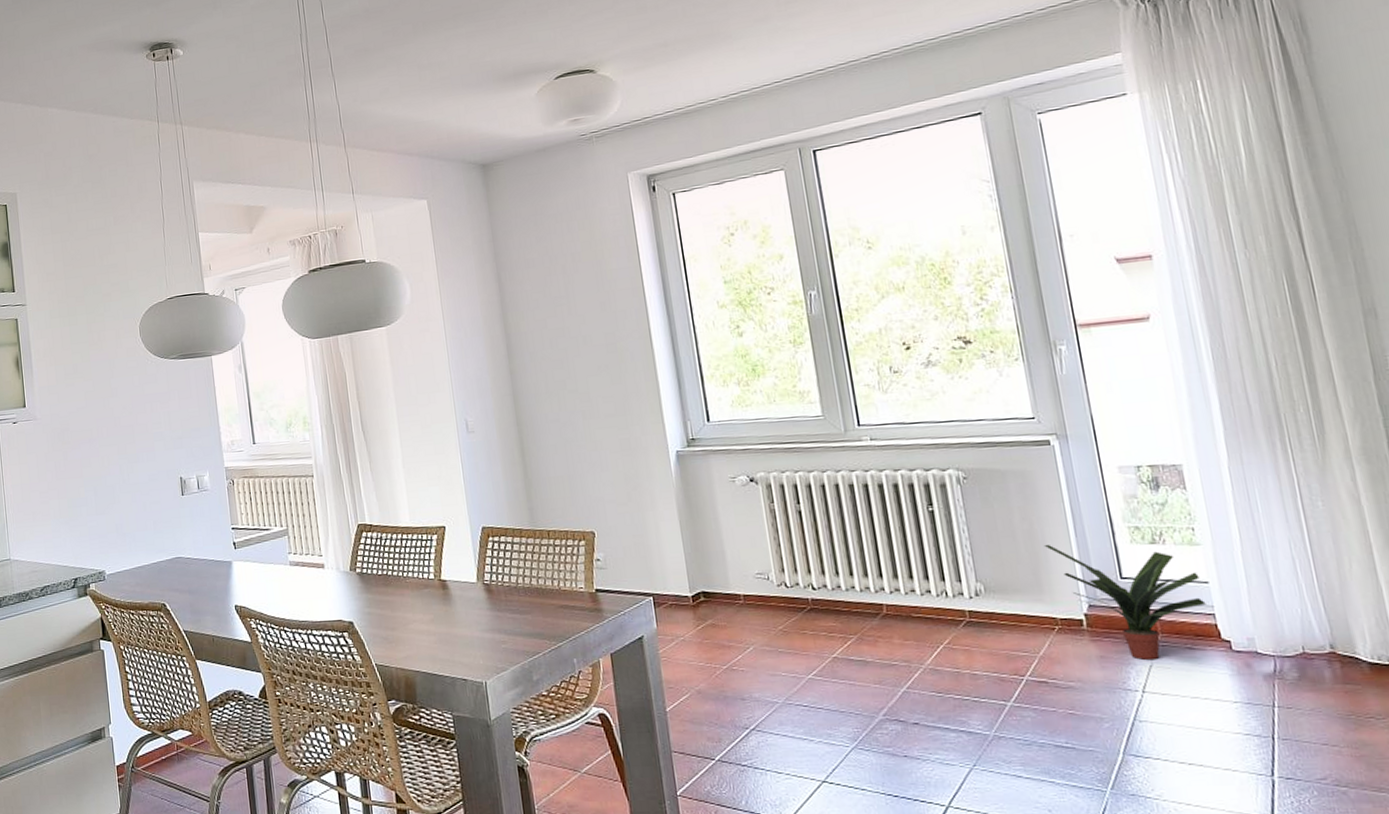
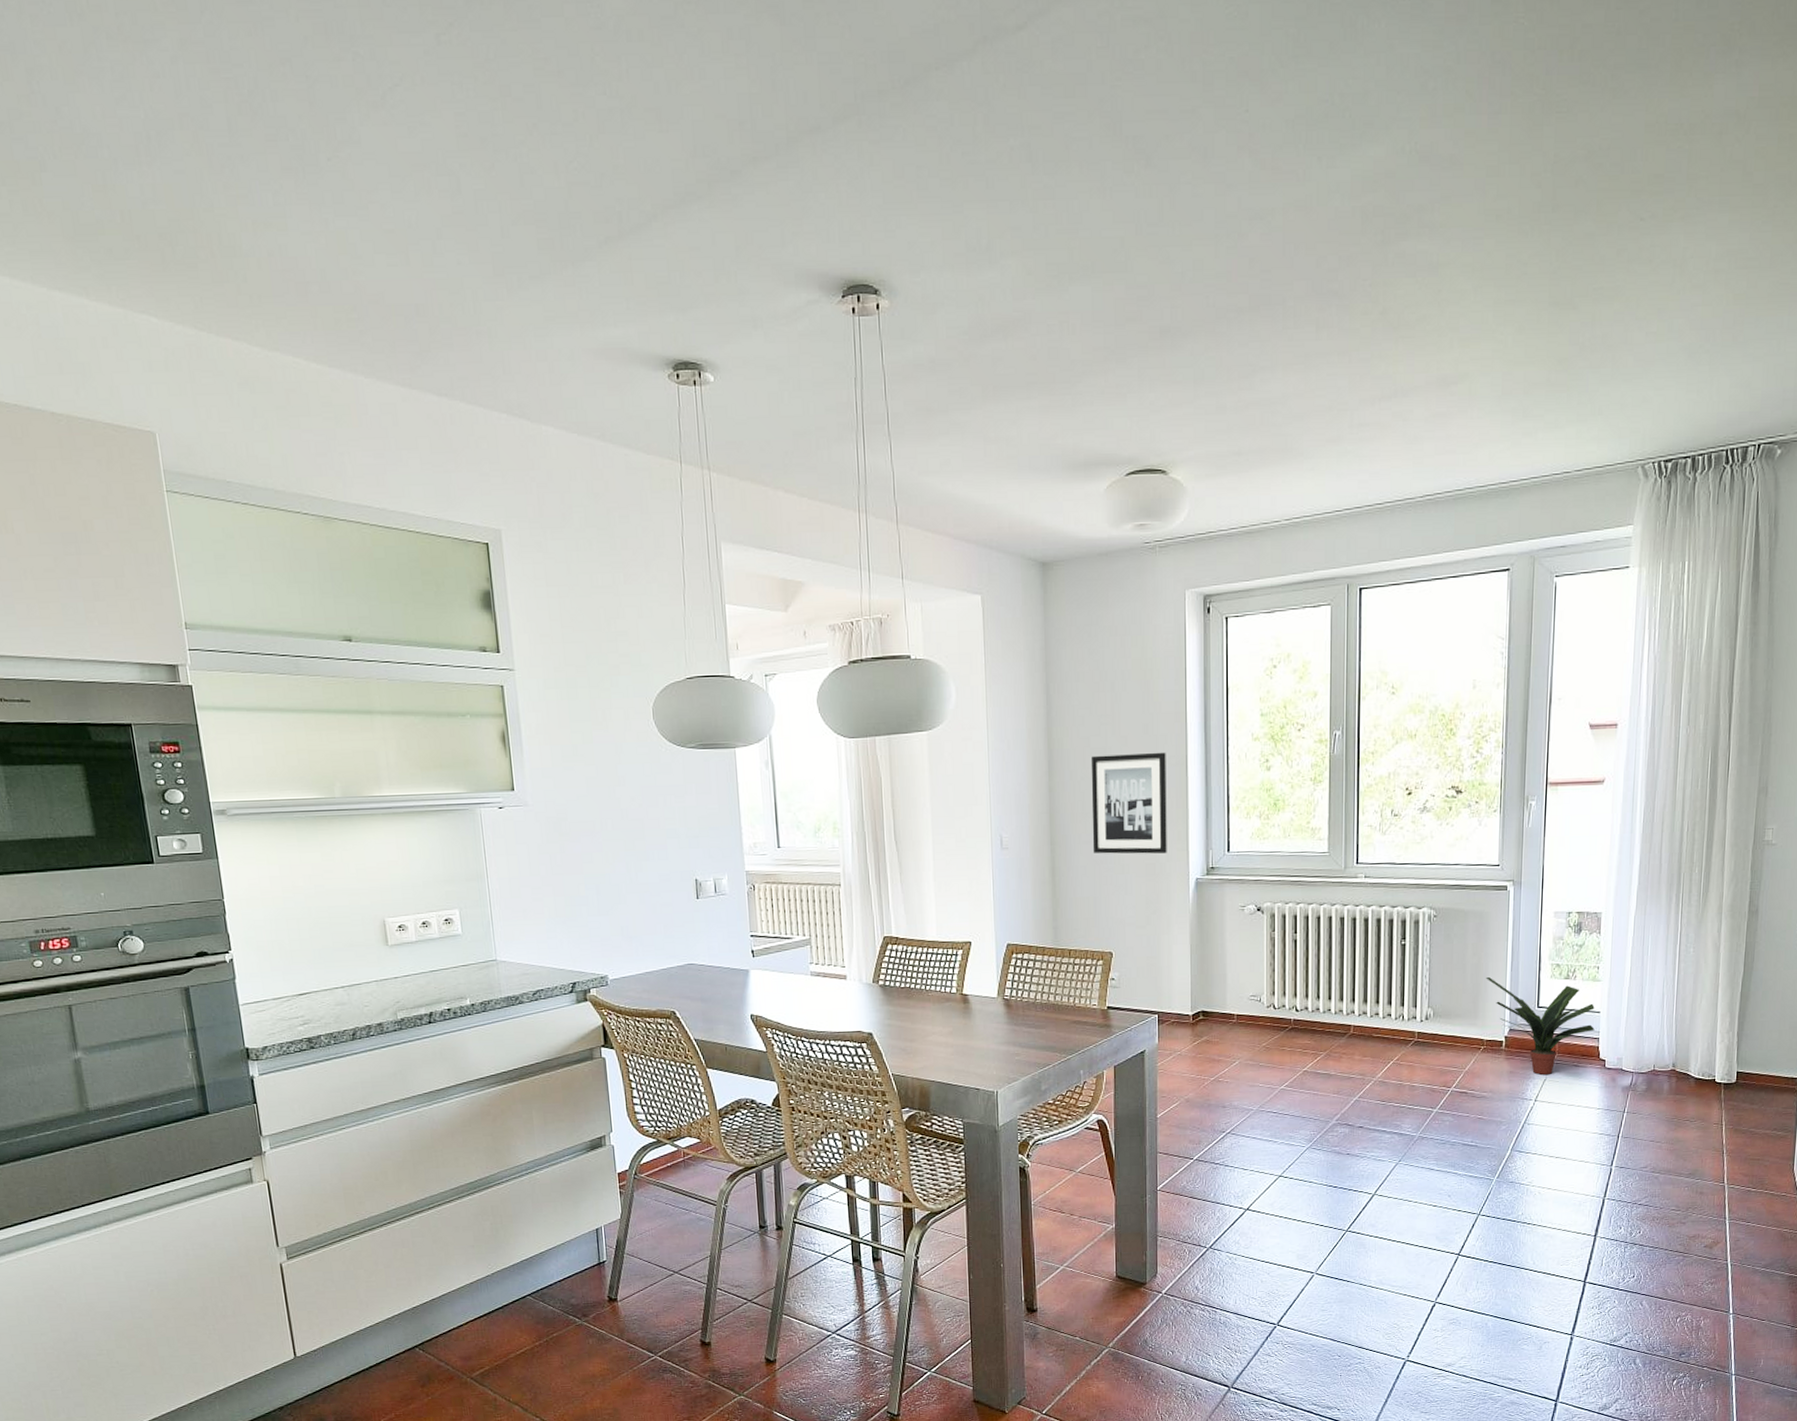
wall art: none [549,327,641,432] -> present [1091,752,1167,854]

